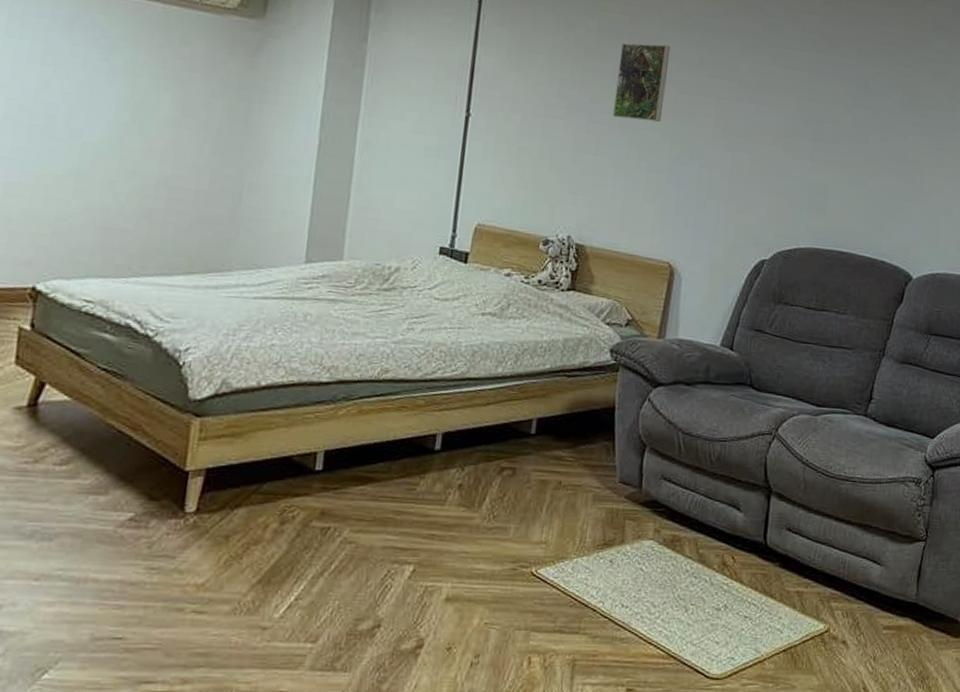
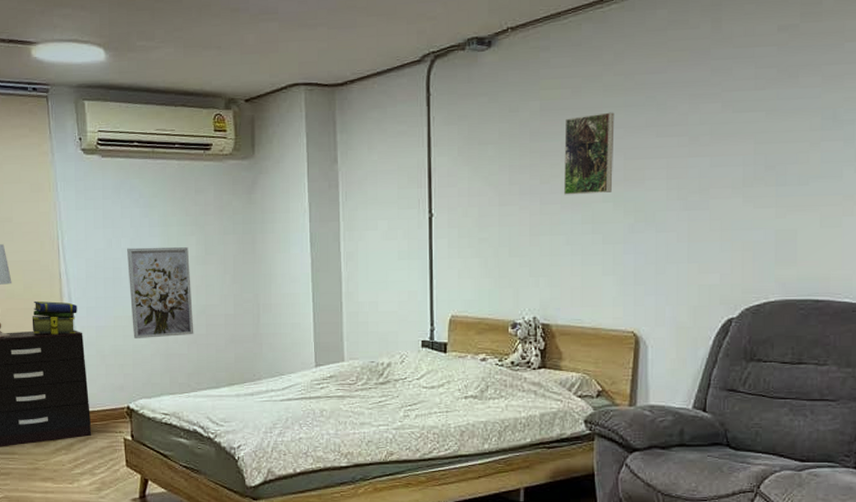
wall art: none [58,93,159,209] -> present [127,247,194,338]

